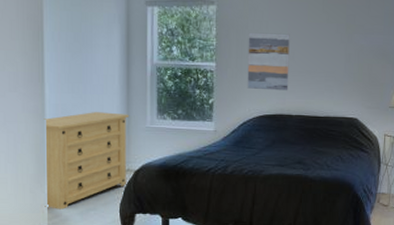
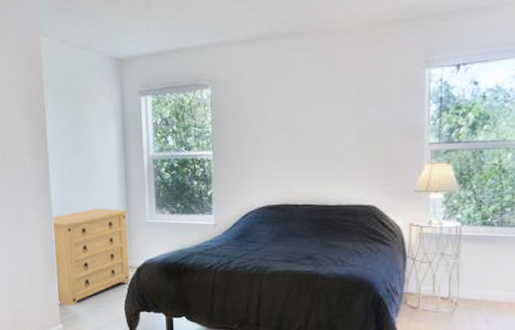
wall art: present [247,32,290,91] -> none [246,113,293,178]

